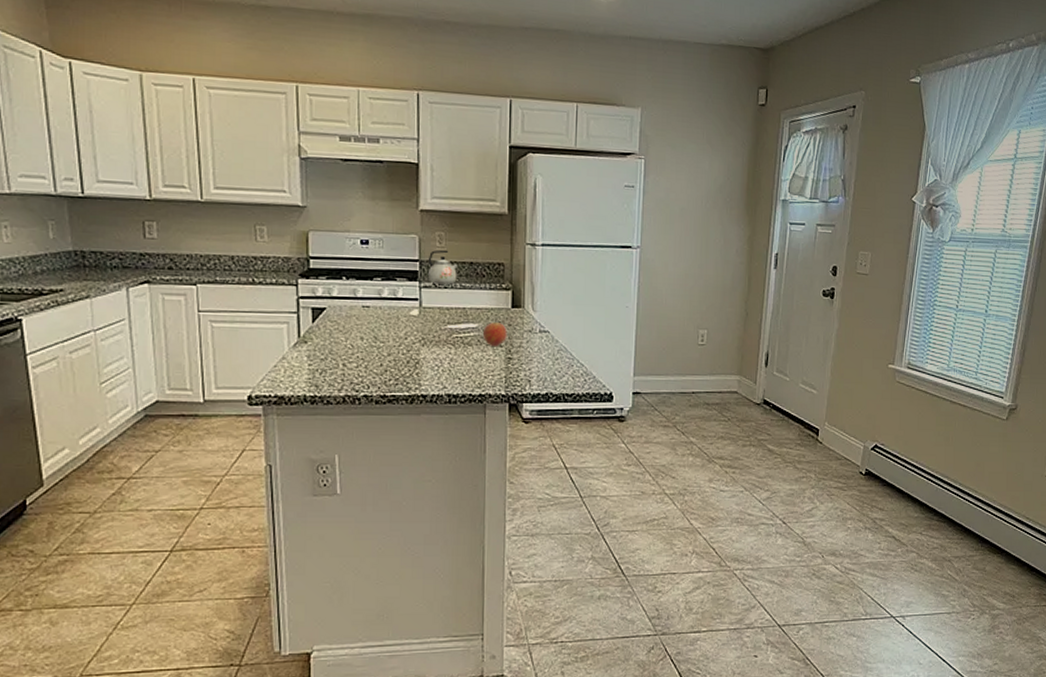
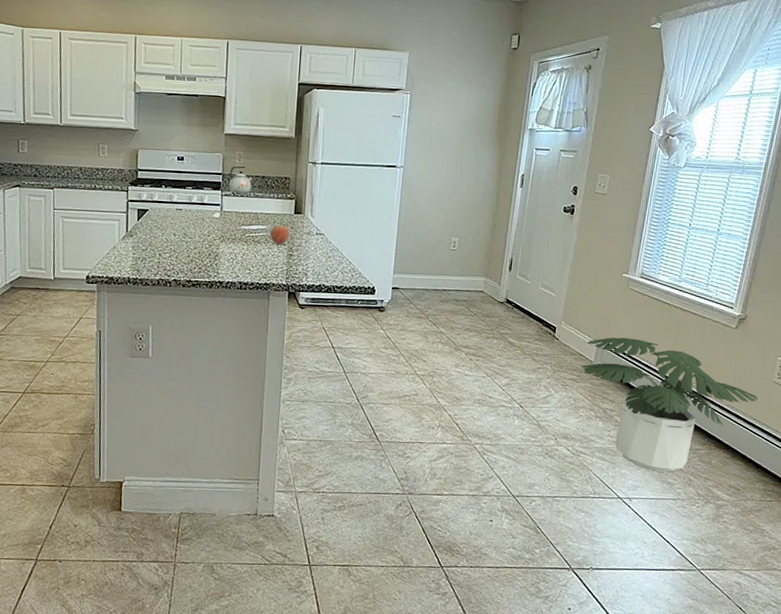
potted plant: none [847,437,1031,585] -> present [580,337,759,473]

